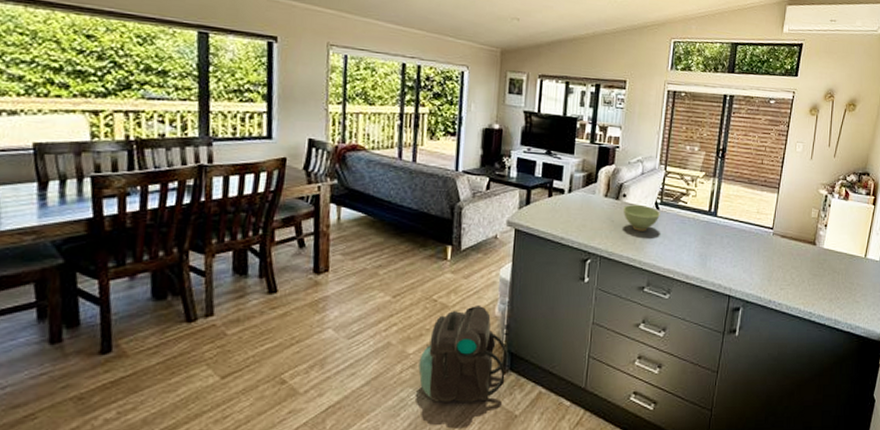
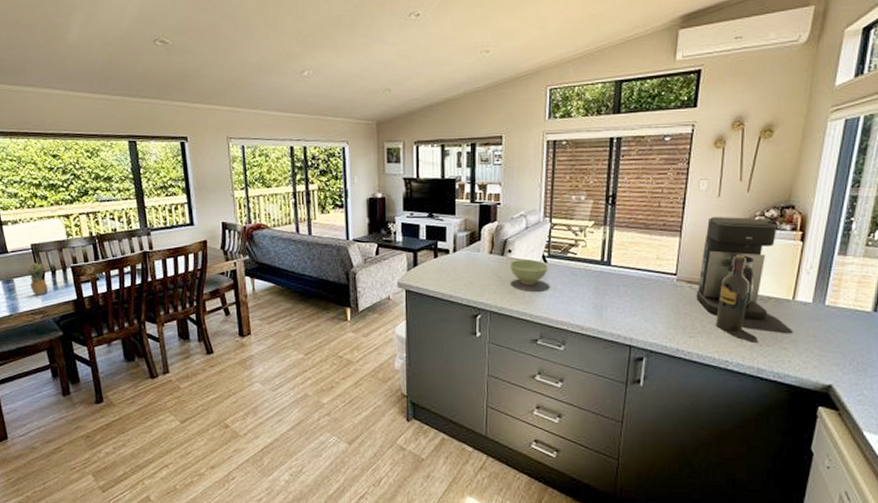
fruit: none [18,166,56,210] -> present [25,262,49,296]
backpack: present [418,306,507,402] -> none [333,361,410,446]
coffee maker: none [788,177,856,274] -> present [696,217,778,319]
wine bottle: none [802,214,833,285] -> present [715,255,750,332]

